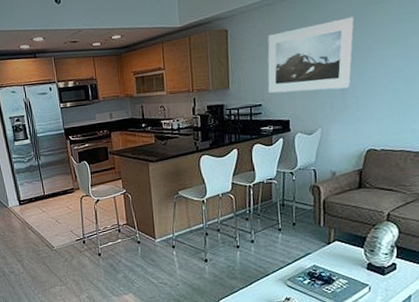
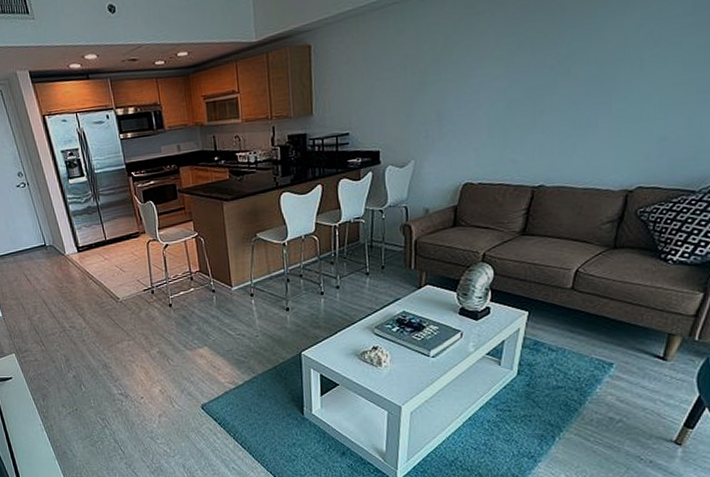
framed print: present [267,17,354,94] -> none [355,30,454,121]

